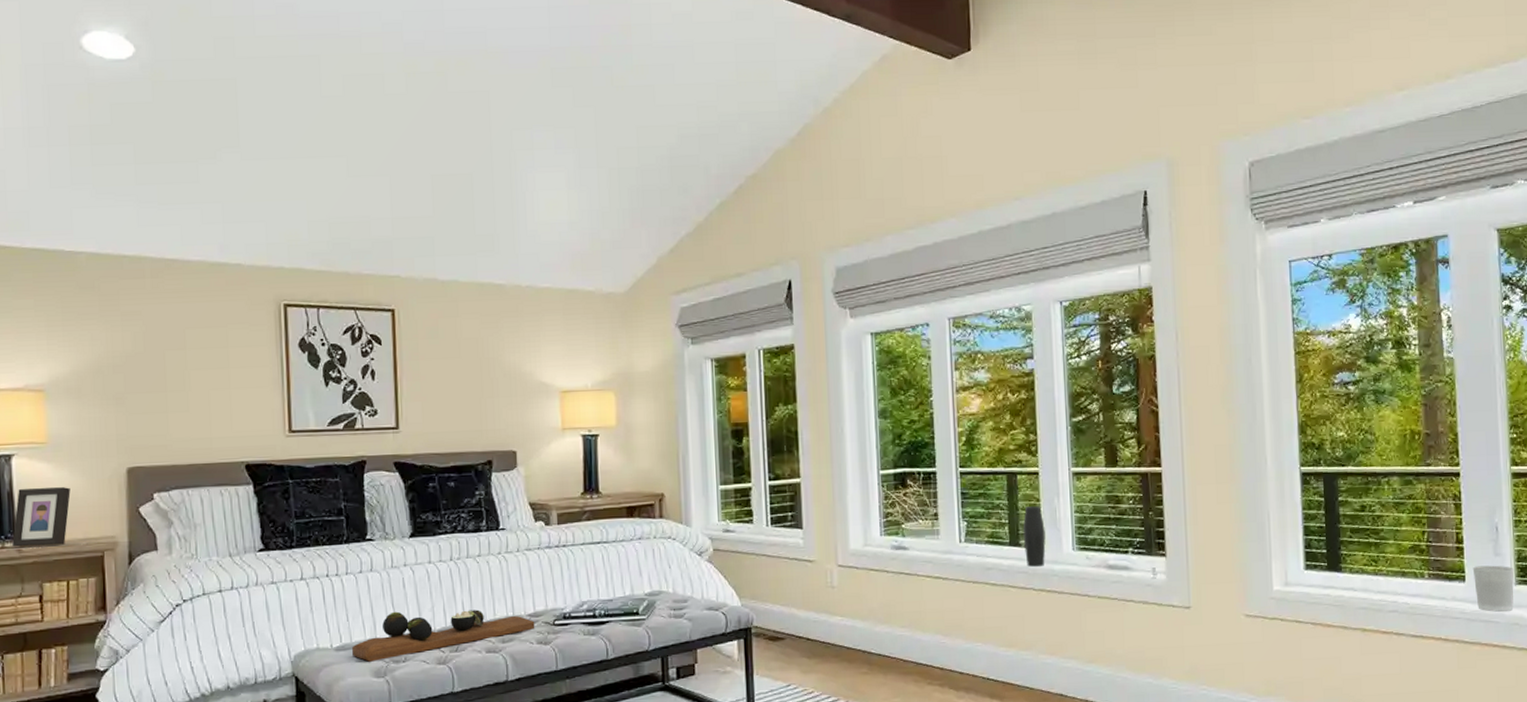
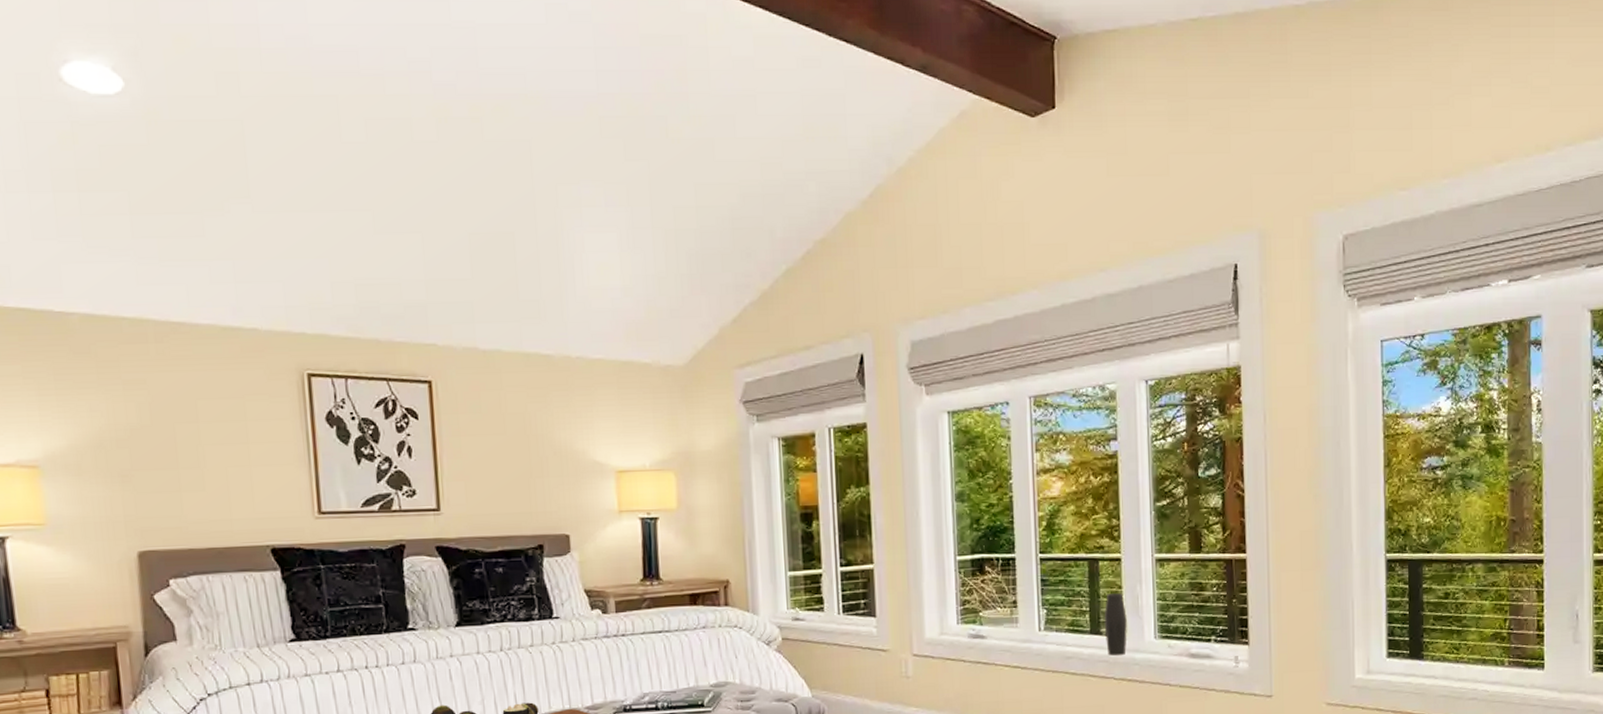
picture frame: present [12,487,71,547] -> none [11,572,75,638]
candle holder: present [1472,565,1514,613] -> none [1552,652,1592,700]

